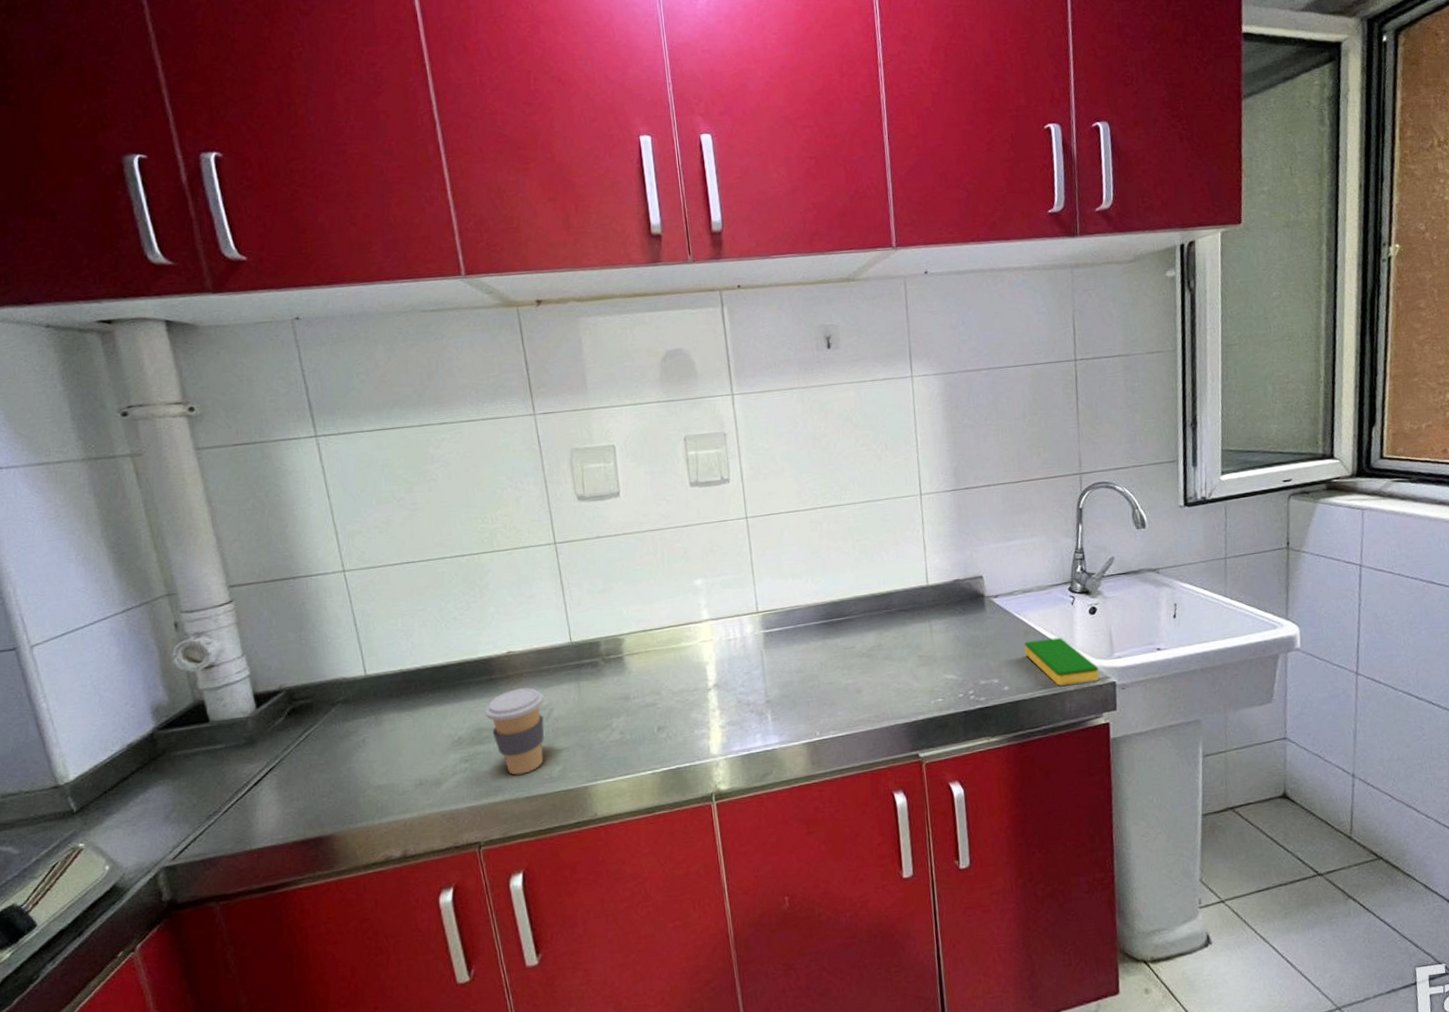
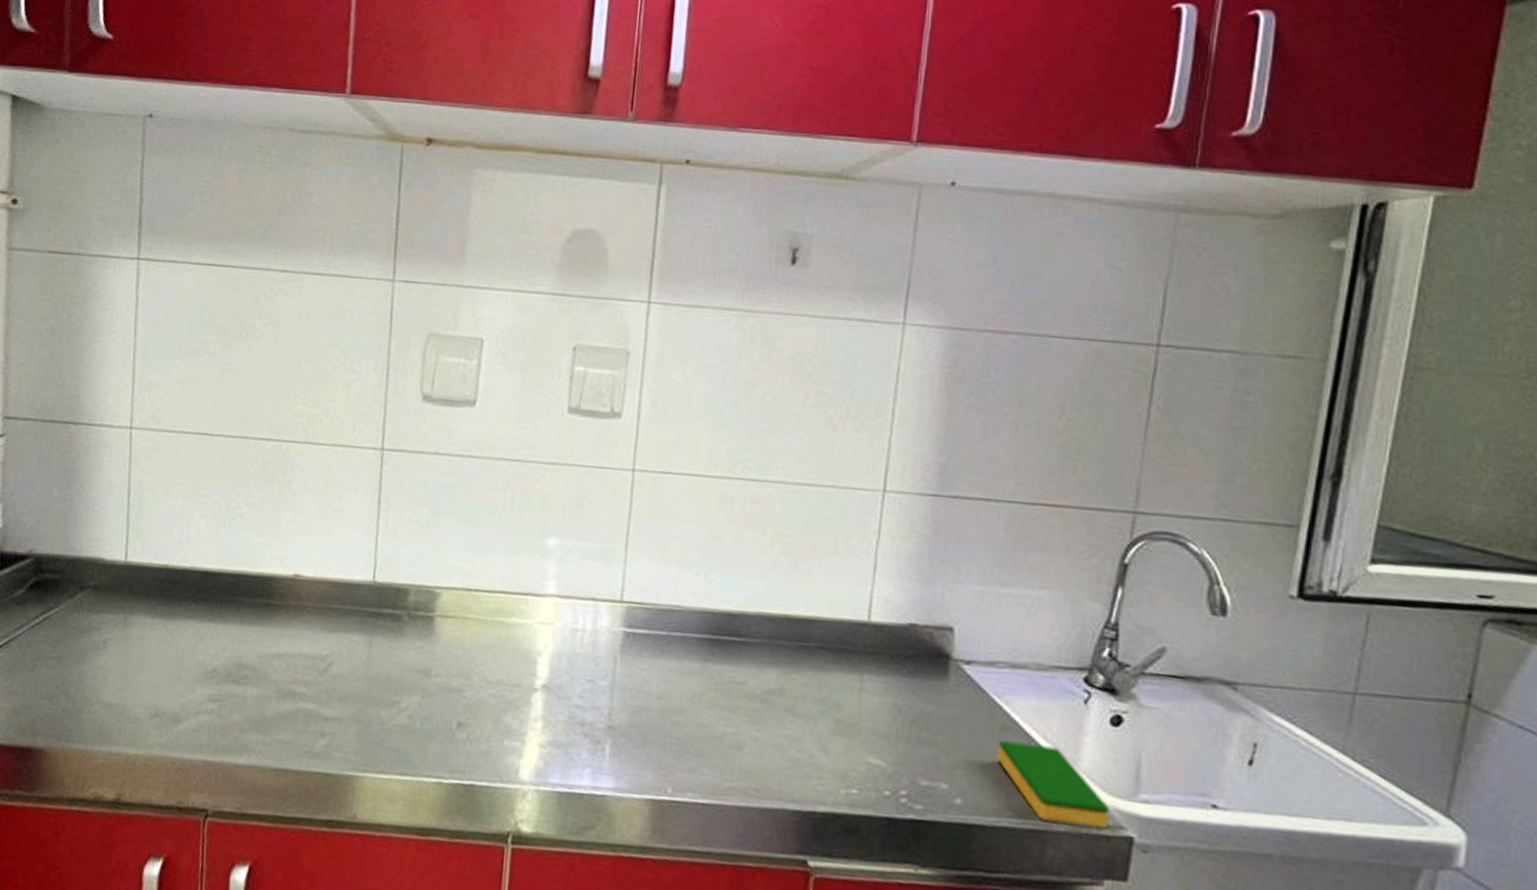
coffee cup: present [485,687,545,775] -> none [250,624,326,738]

